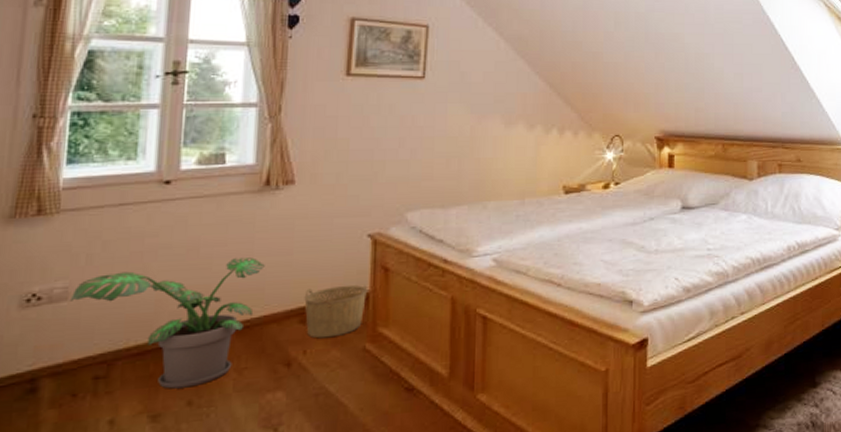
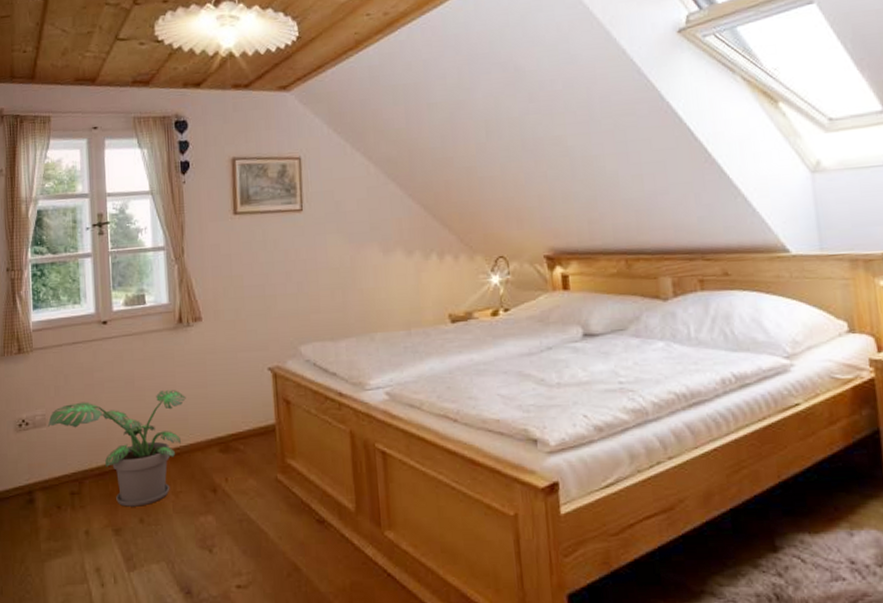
basket: present [304,285,368,339] -> none [221,417,274,467]

